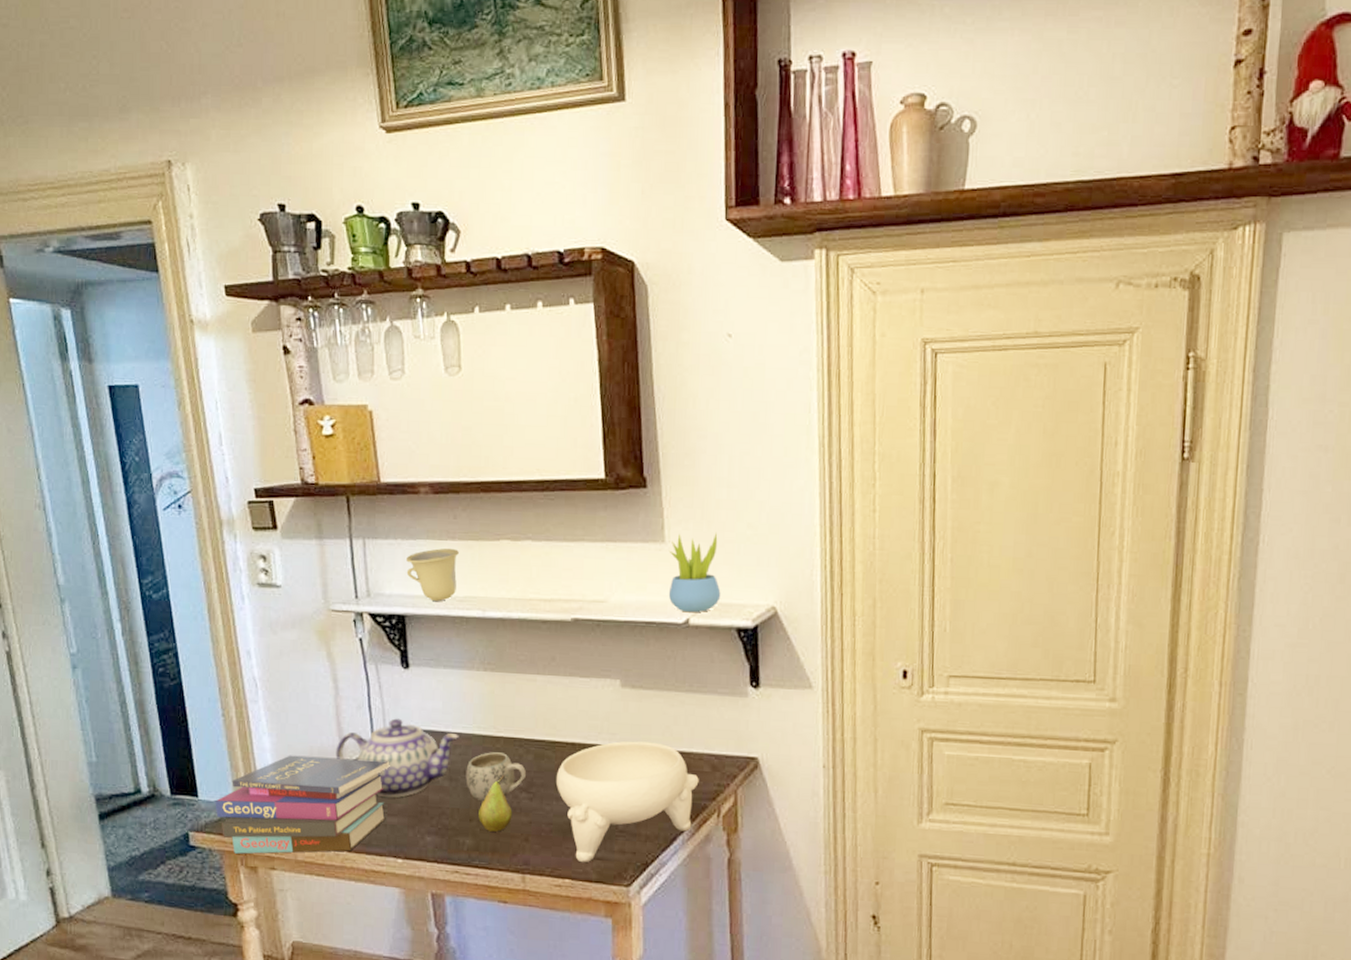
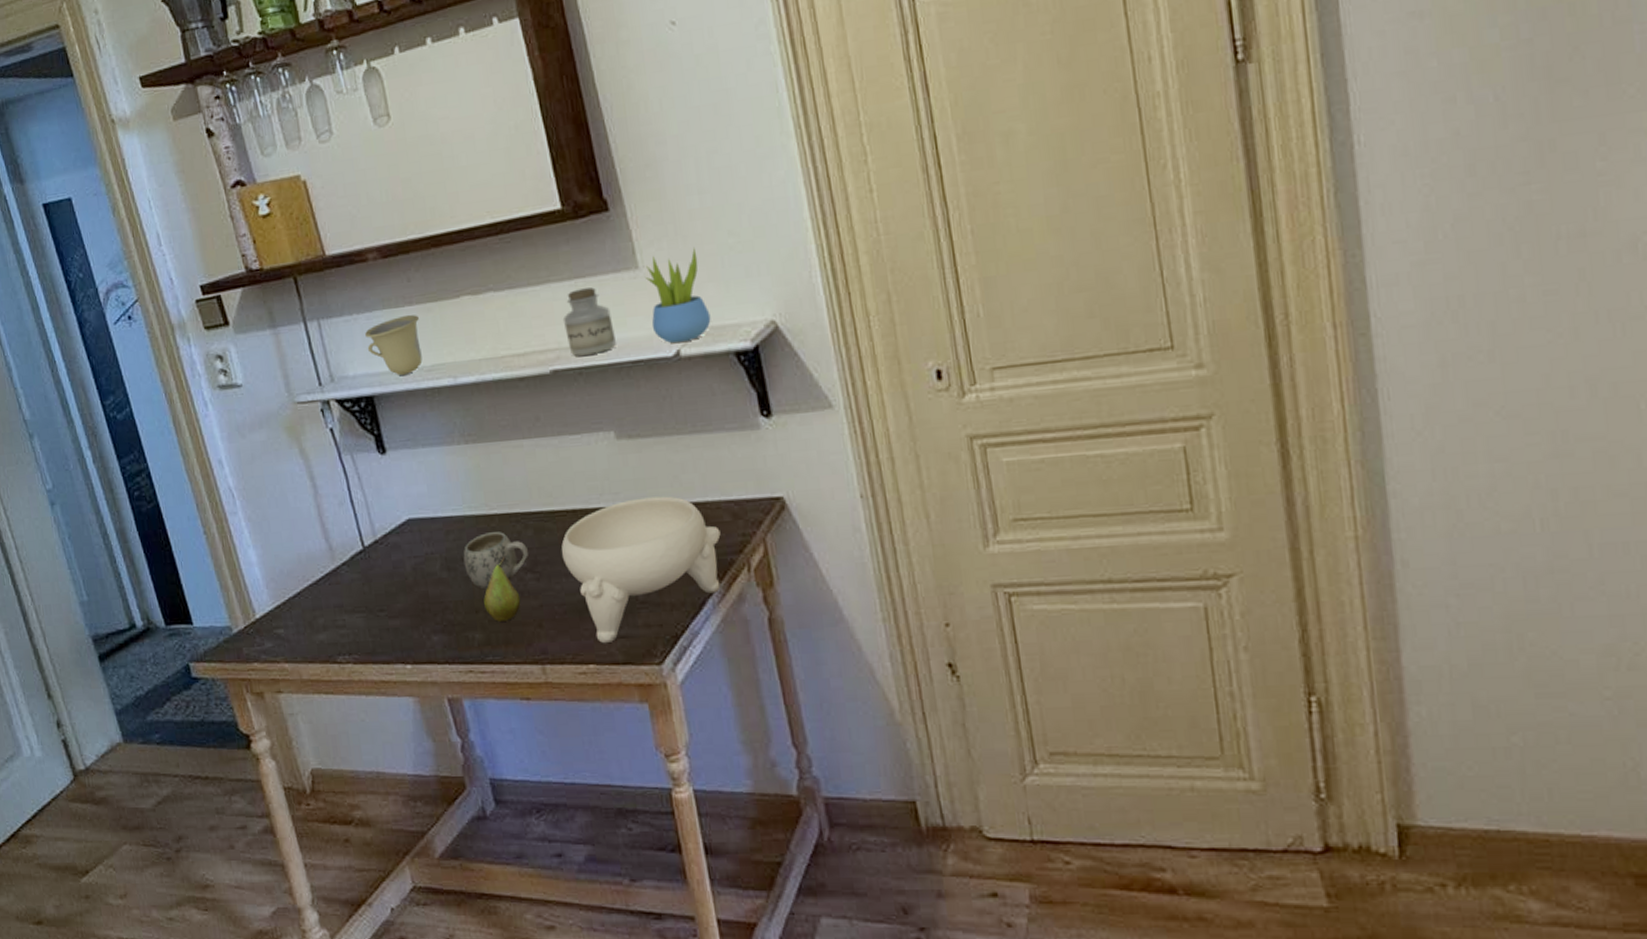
books: present [215,755,390,854] -> none [210,558,387,680]
teapot: present [335,718,459,798] -> none [323,510,451,599]
jar: none [590,551,636,611] -> present [562,287,617,356]

